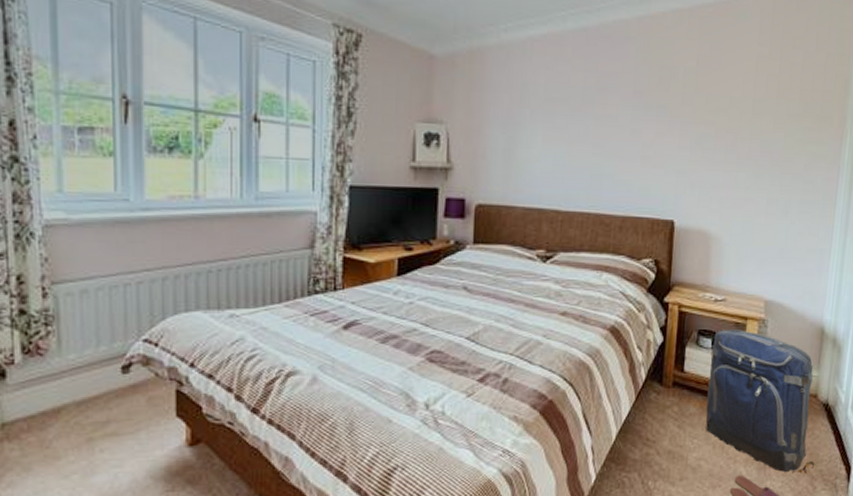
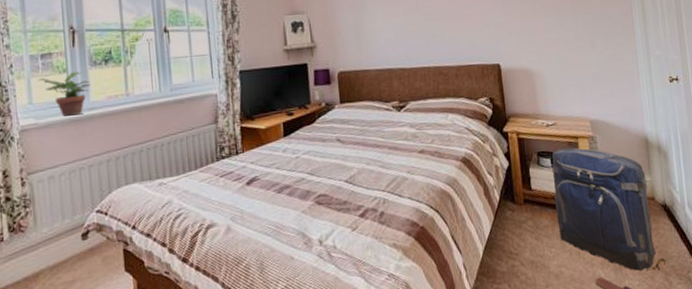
potted plant: none [72,157,147,215] -> present [37,71,91,116]

